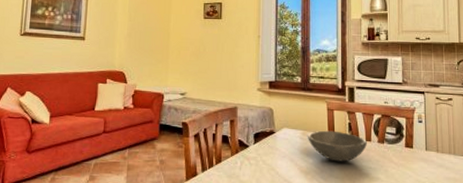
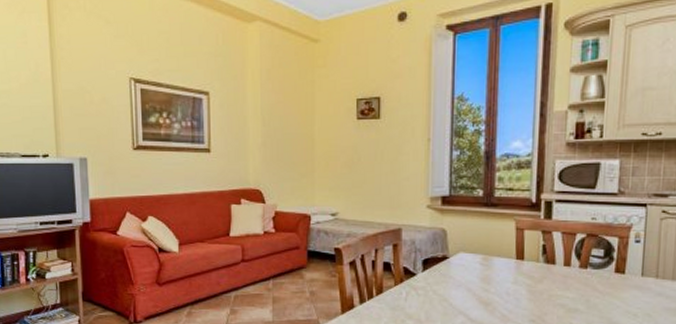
bowl: present [307,130,368,162] -> none [488,254,567,291]

